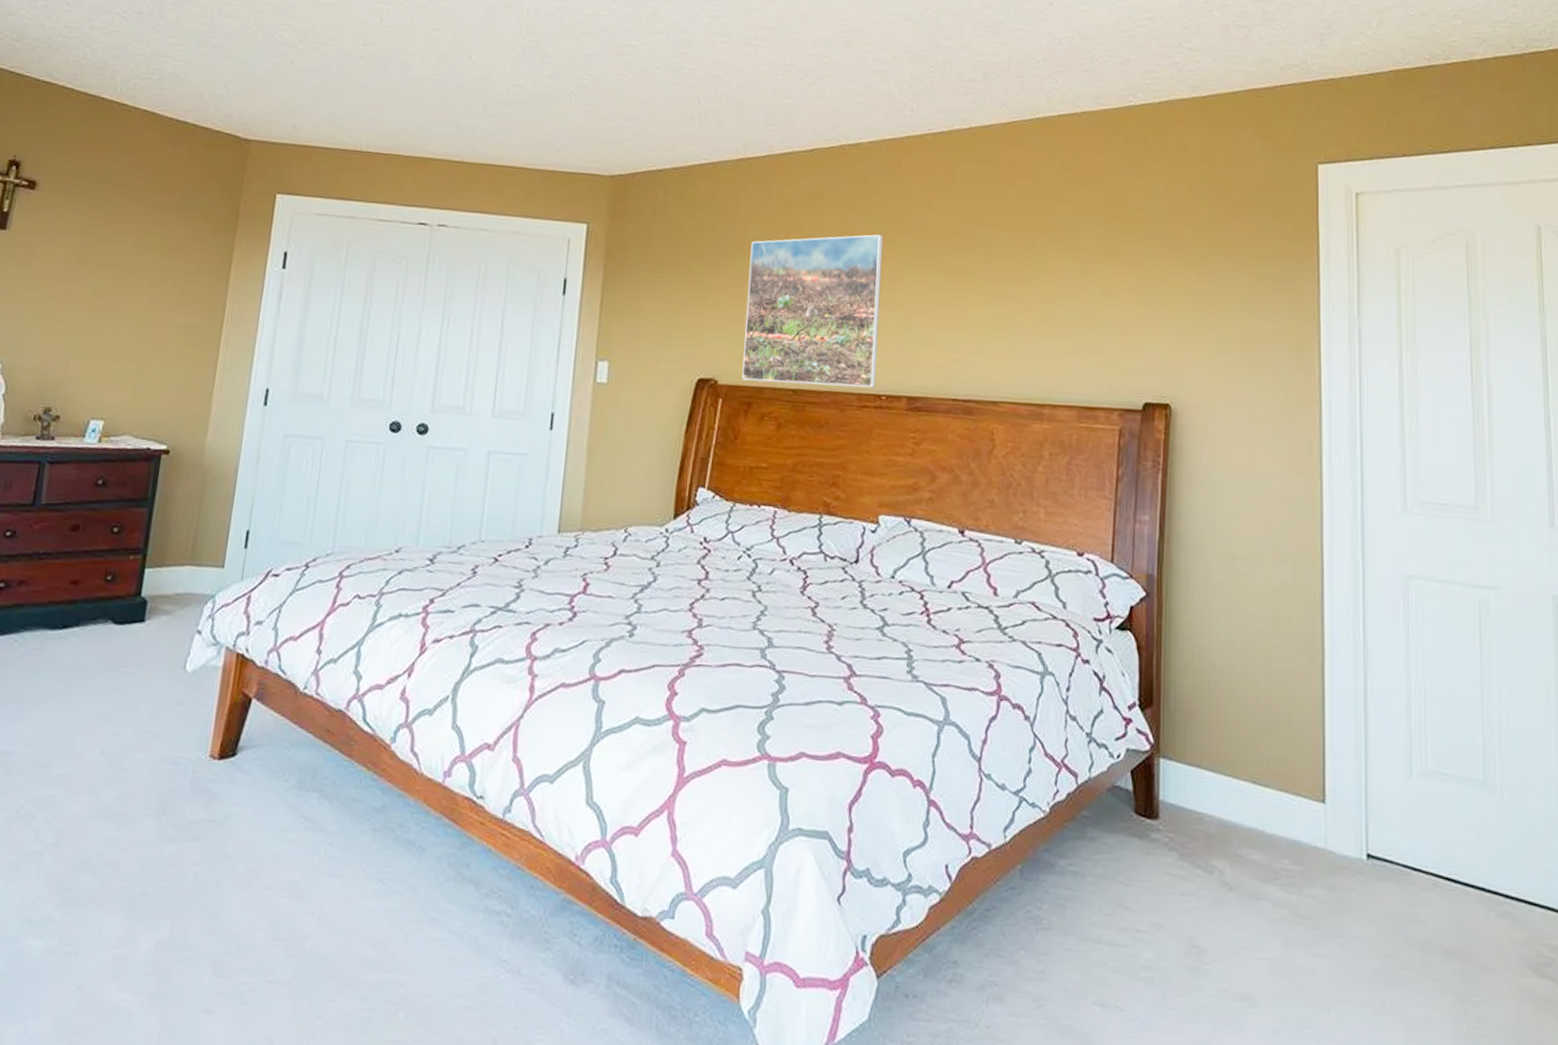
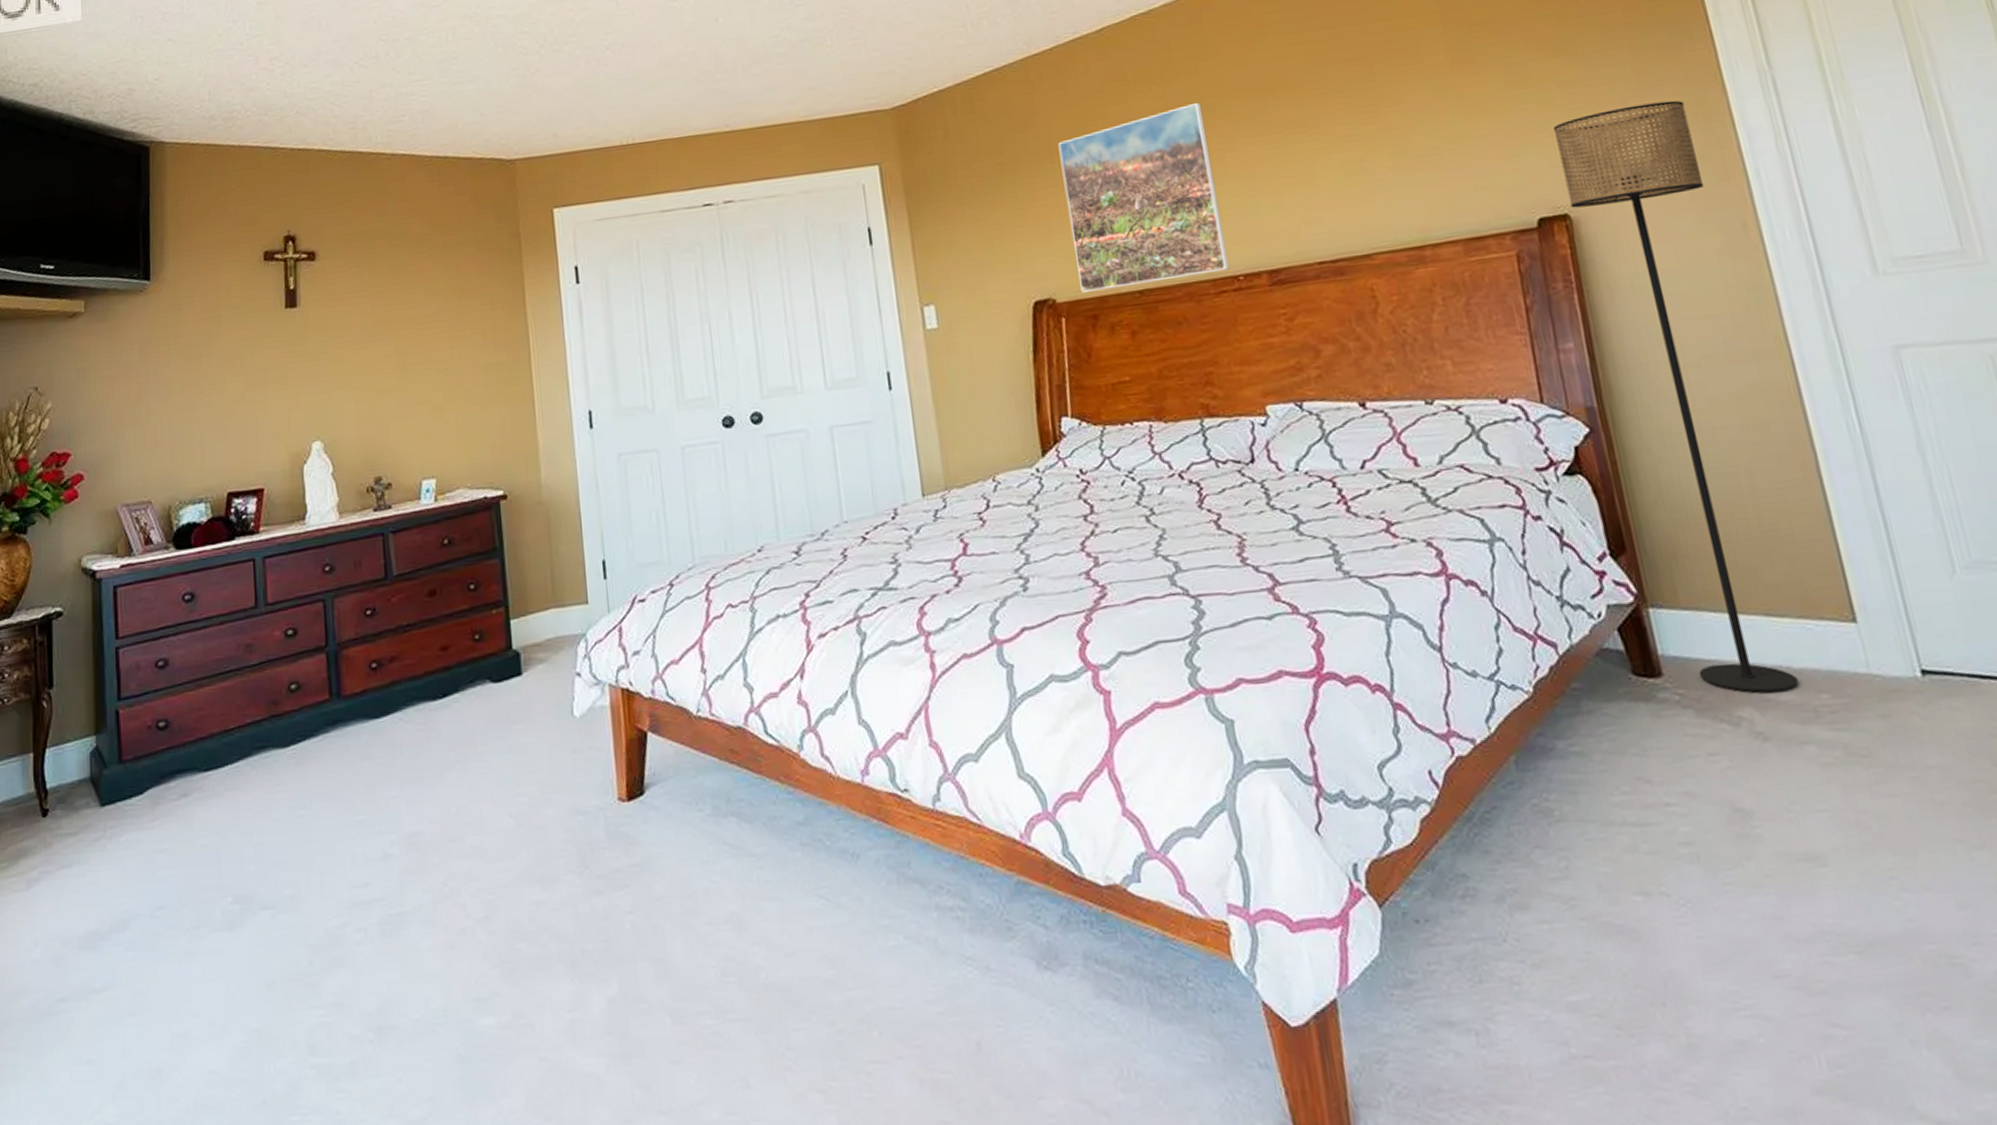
floor lamp: none [1173,322,1285,852] -> present [1553,100,1799,693]

